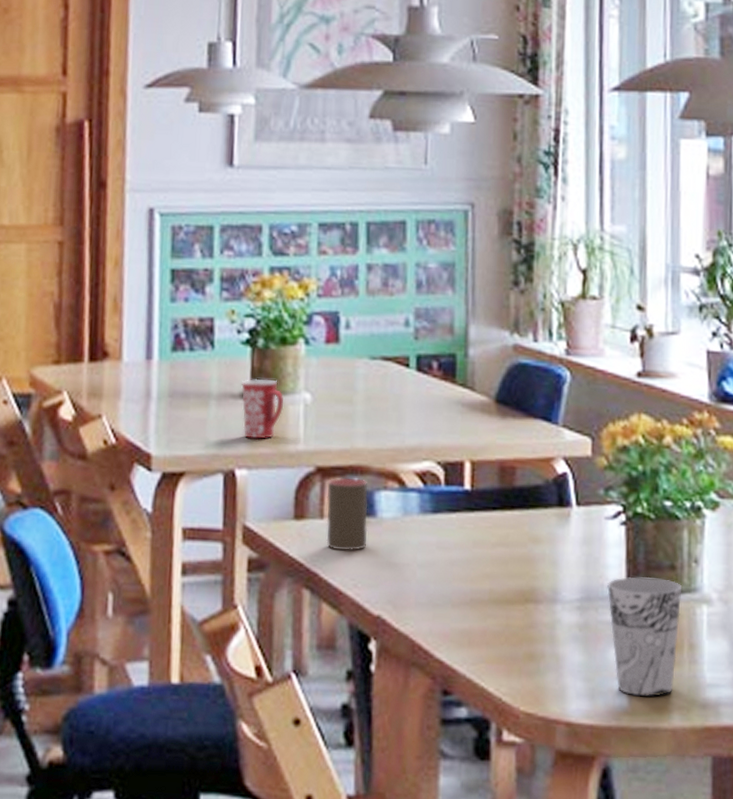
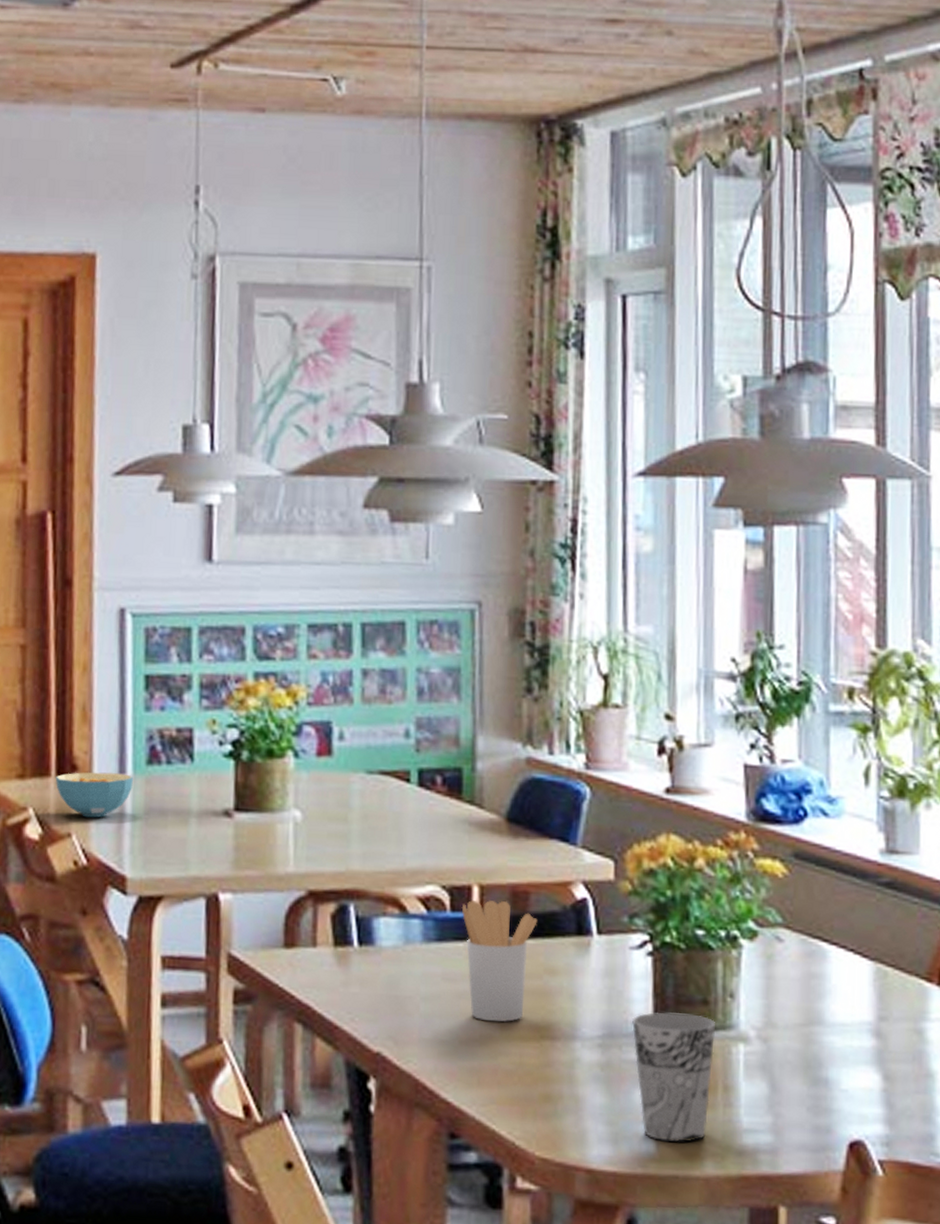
cereal bowl: none [88,358,159,400] -> present [55,772,133,818]
mug: present [240,378,285,439] -> none [223,794,272,861]
cup: present [326,477,368,551] -> none [320,902,366,982]
utensil holder: none [454,474,523,587] -> present [461,899,538,1022]

